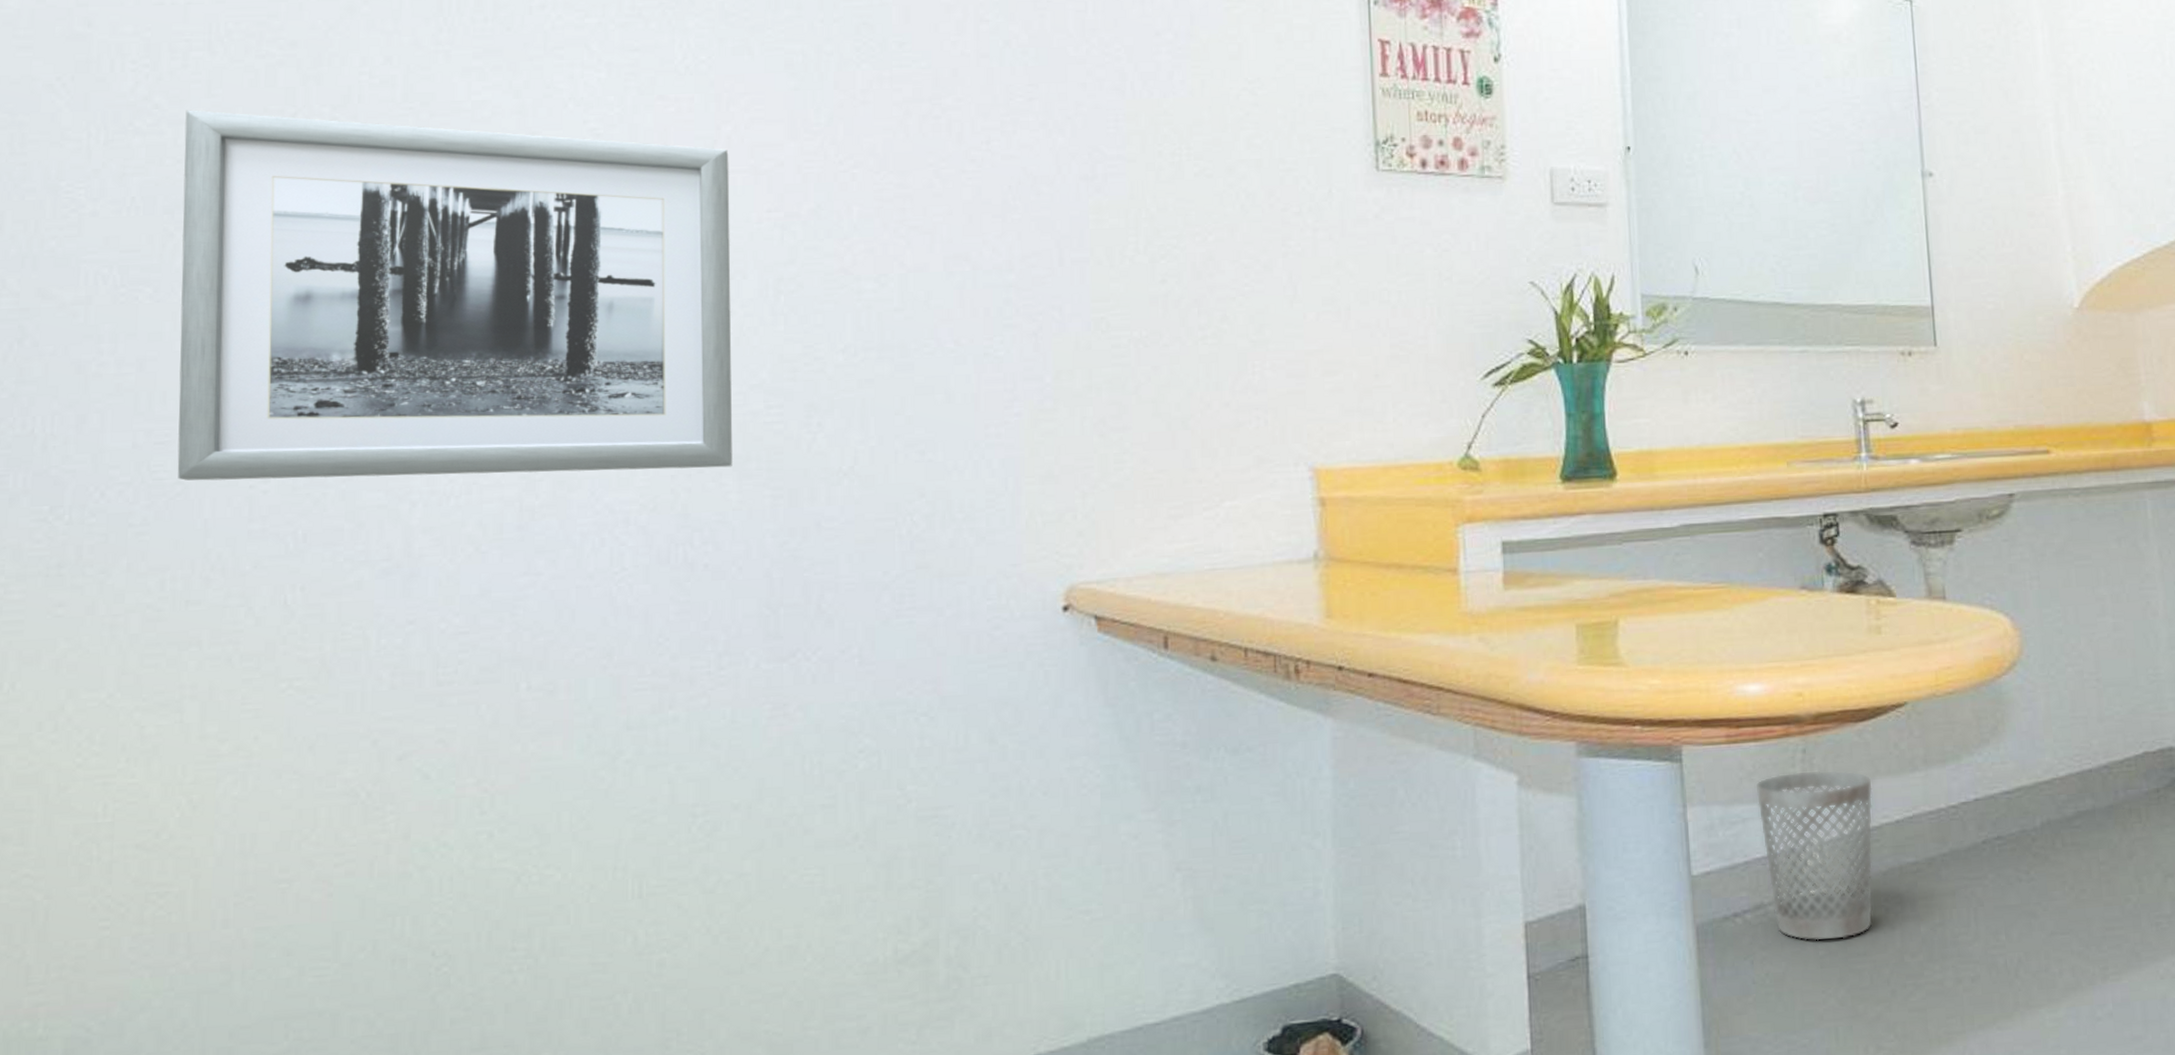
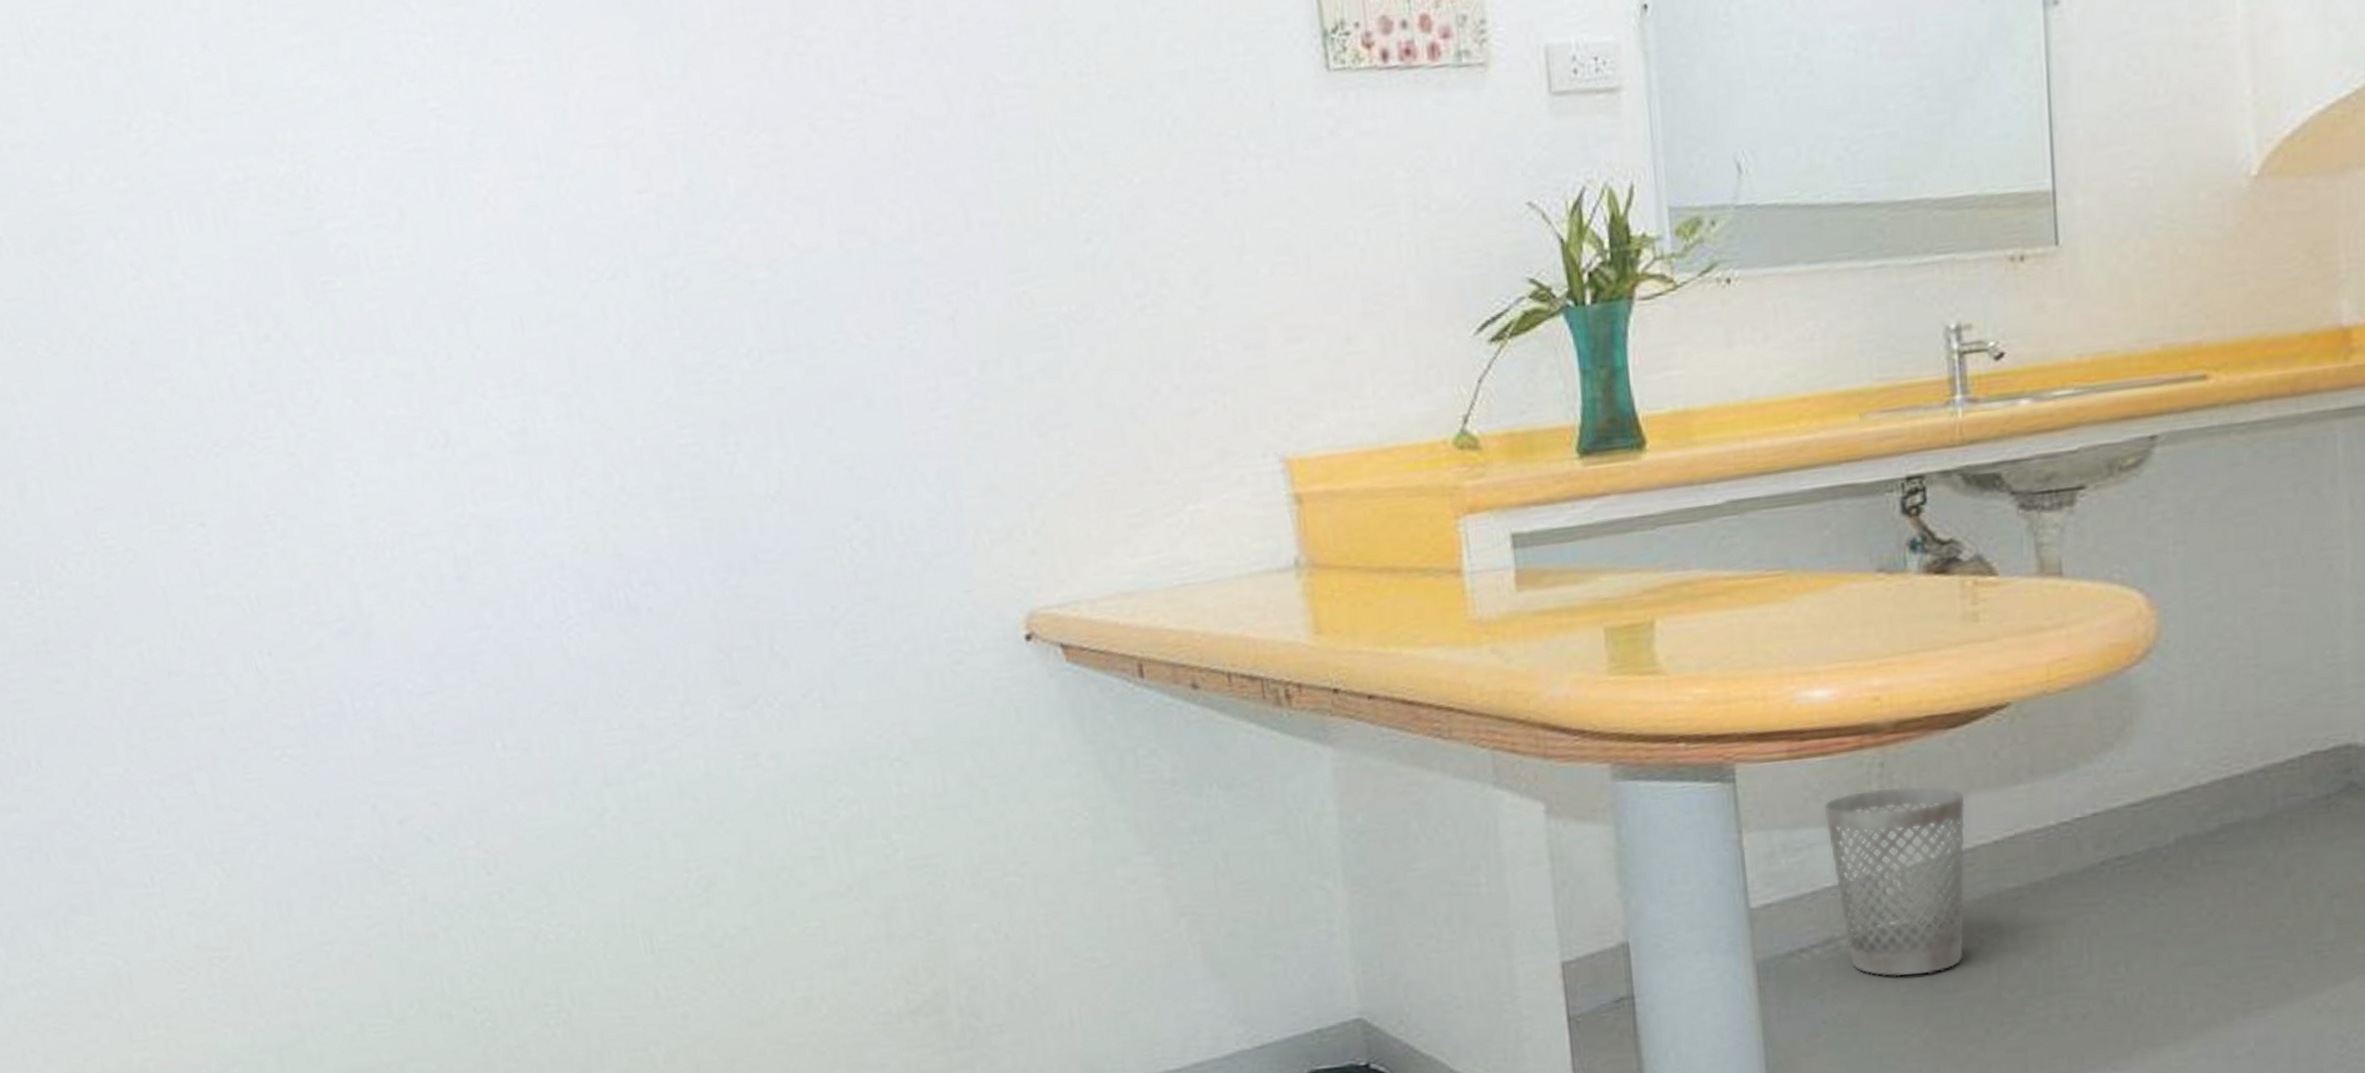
wall art: present [177,110,733,481] -> none [22,119,656,547]

